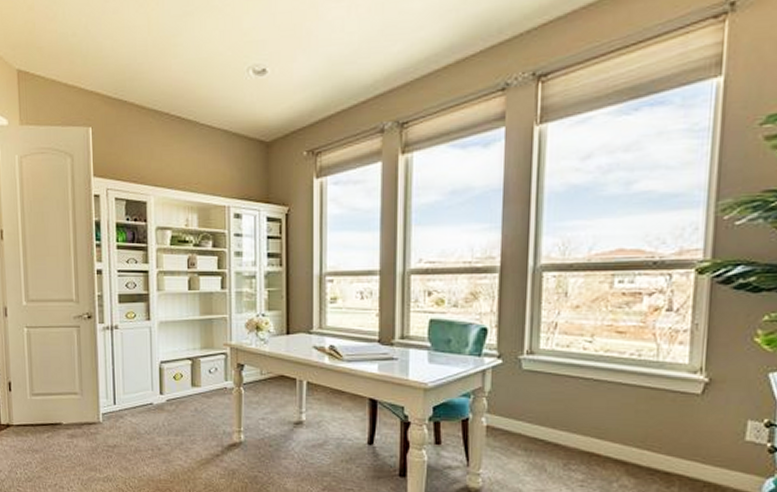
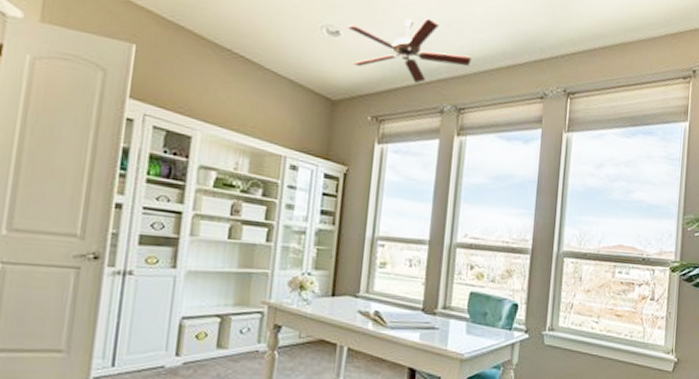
ceiling fan: none [273,29,412,106] -> present [347,18,472,84]

